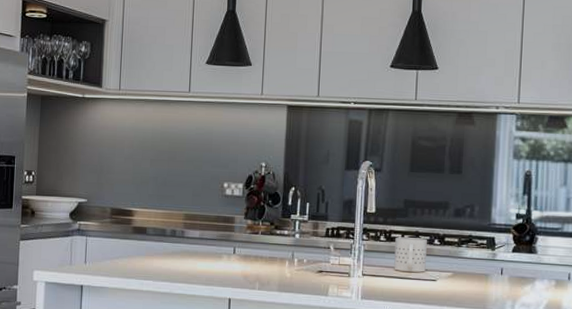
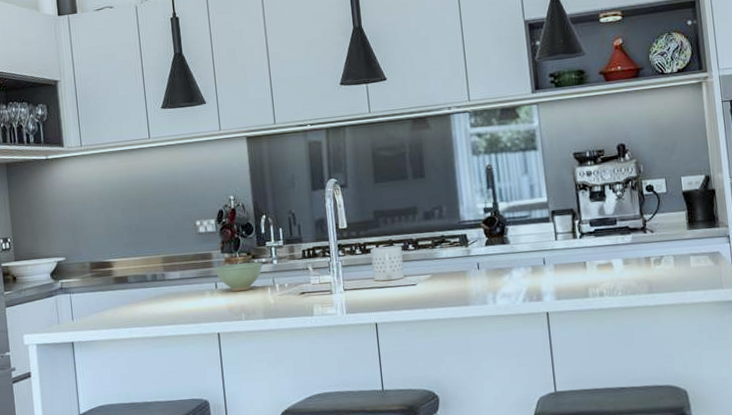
bowl: none [235,231,285,261] -> present [214,262,263,292]

